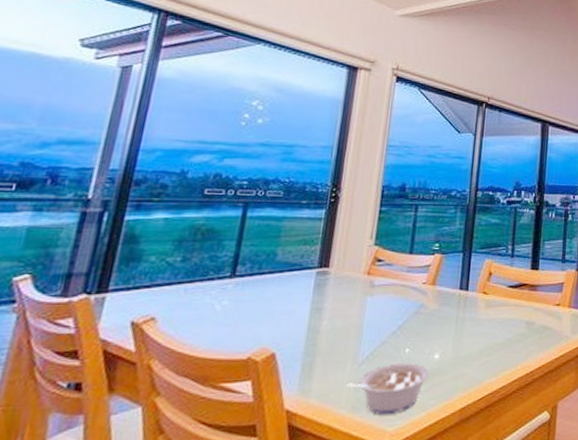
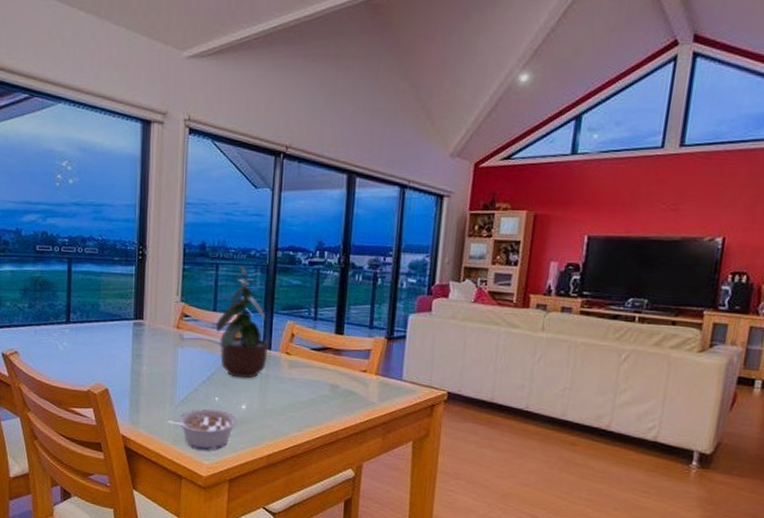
potted plant: none [410,206,470,324] -> present [215,265,273,379]

